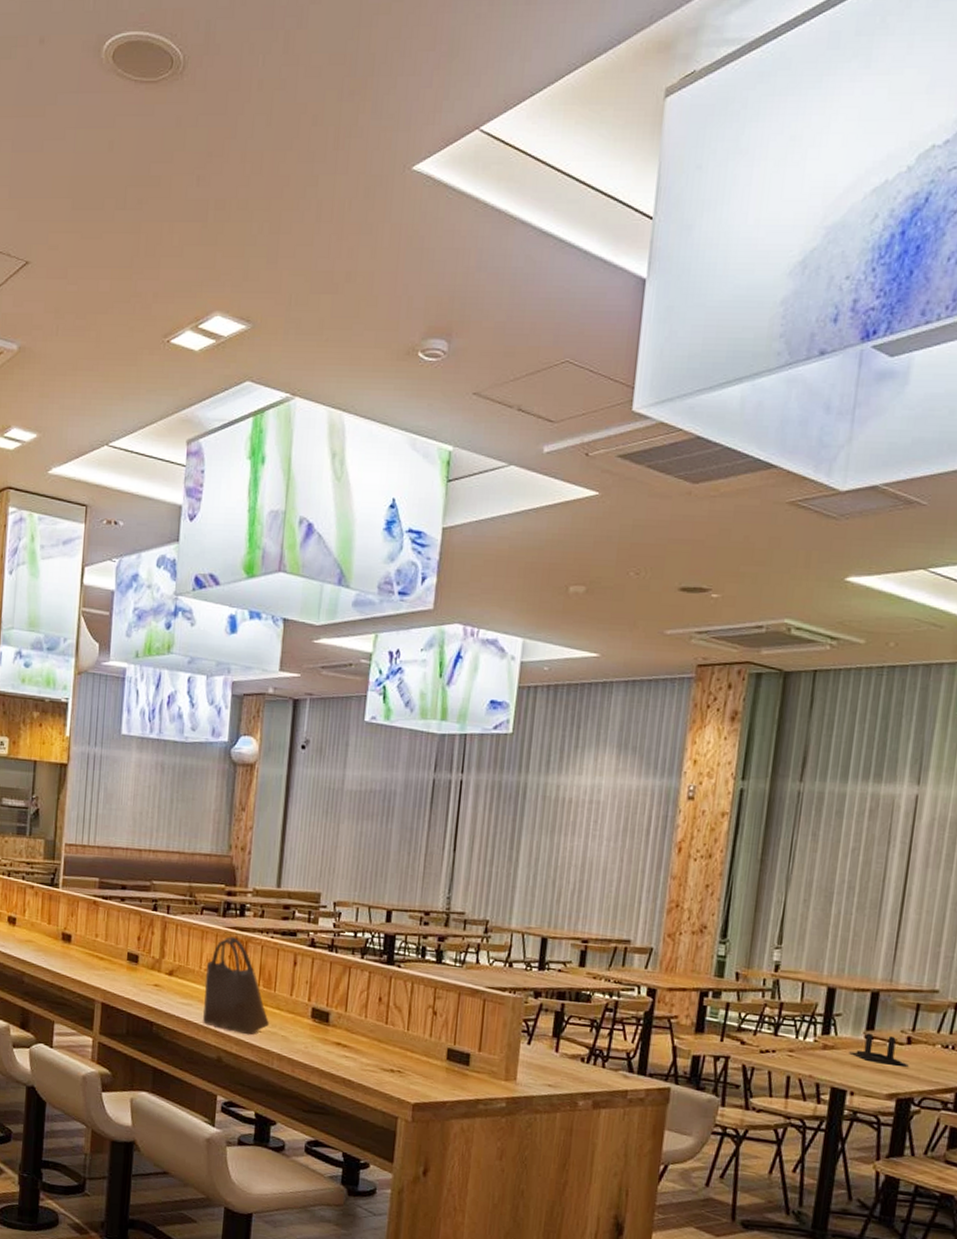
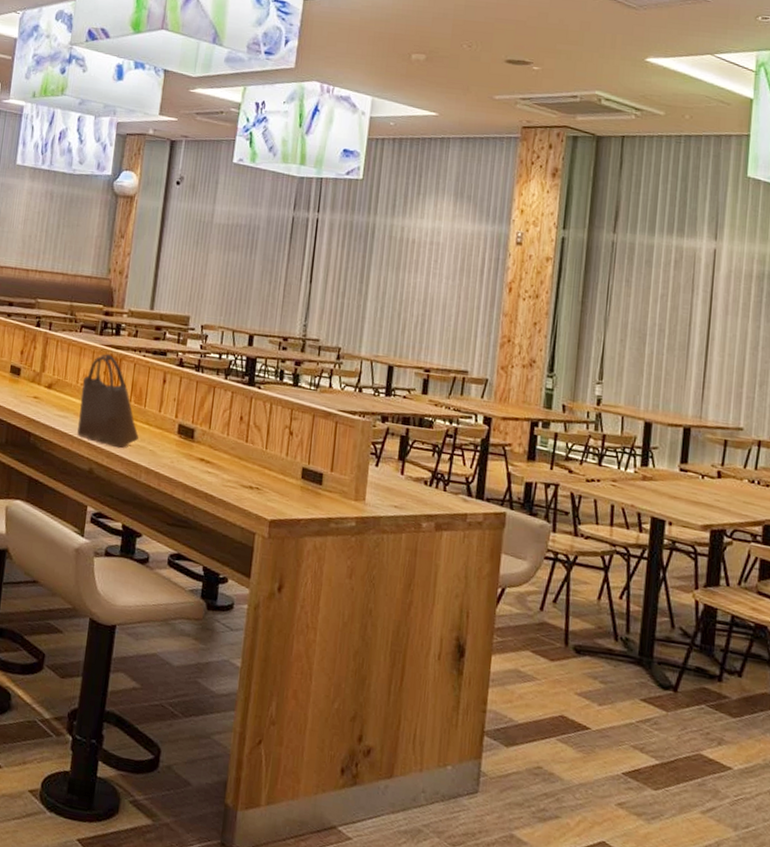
napkin holder: present [849,1033,909,1067] -> none [666,466,720,499]

